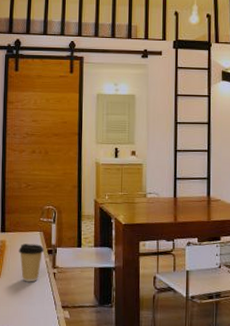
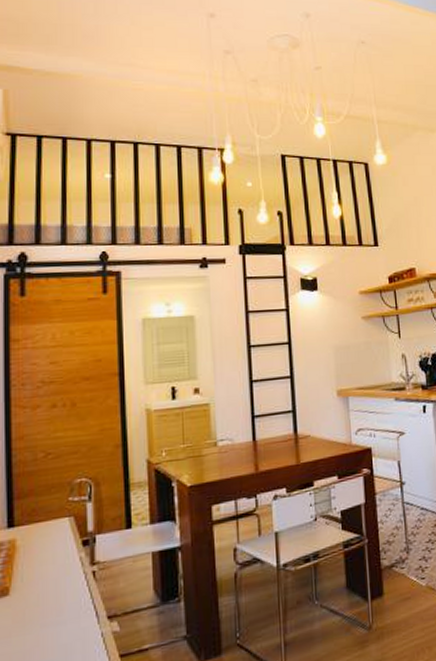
coffee cup: present [19,243,45,282] -> none [37,535,78,594]

